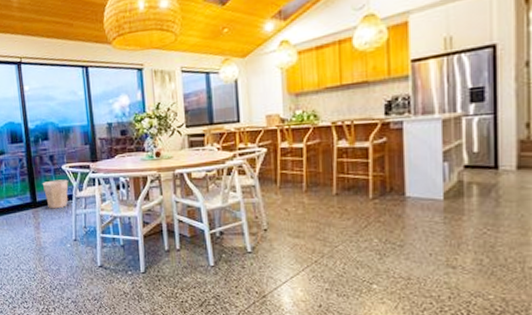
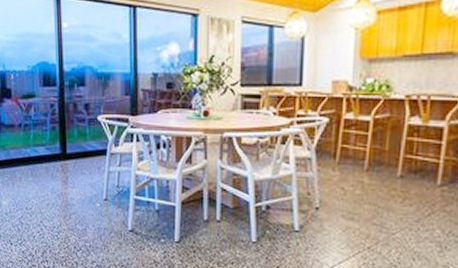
waste bin: present [42,179,69,209] -> none [74,131,103,164]

